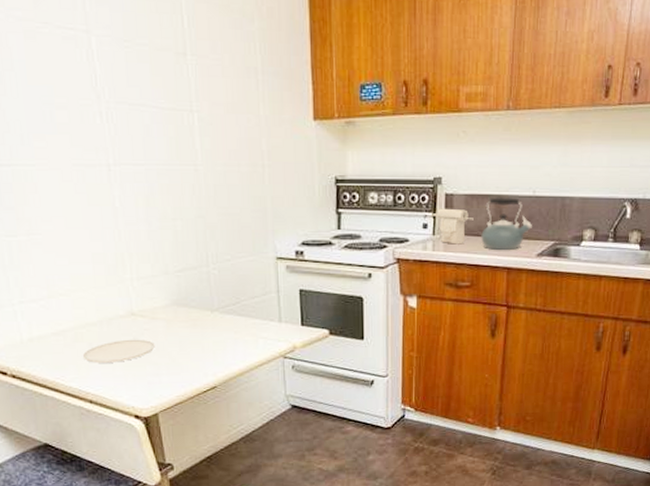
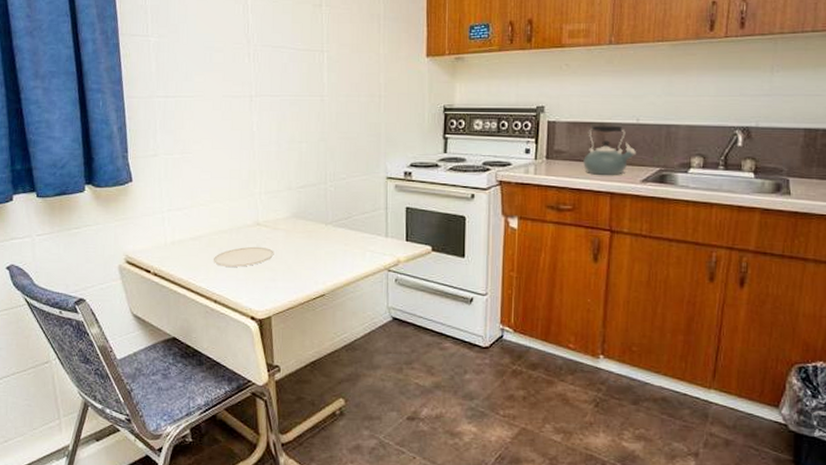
roll-top bag: present [432,208,474,245] -> none [534,134,576,169]

